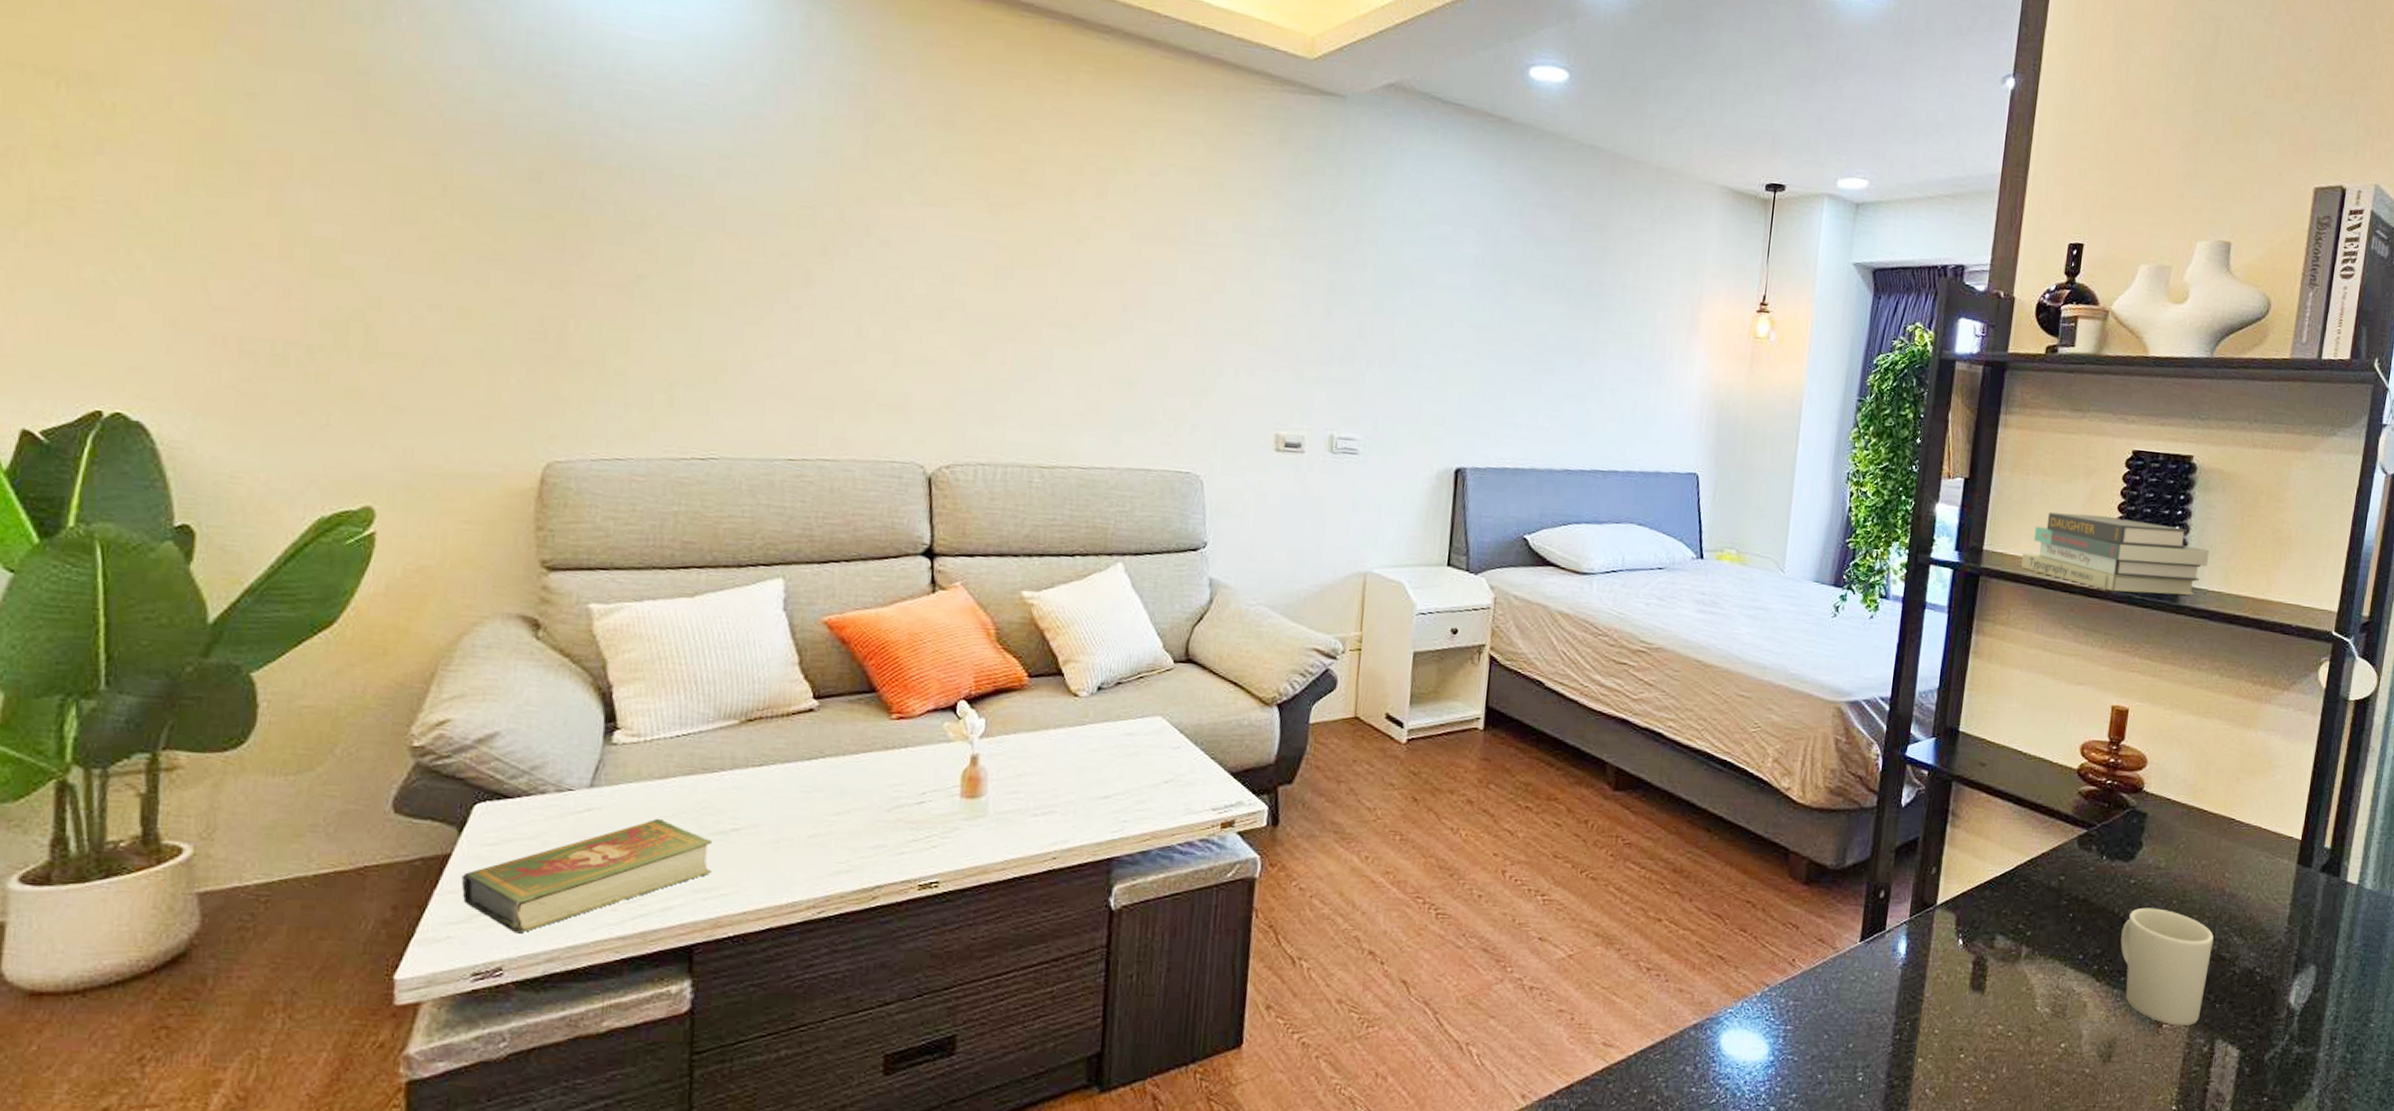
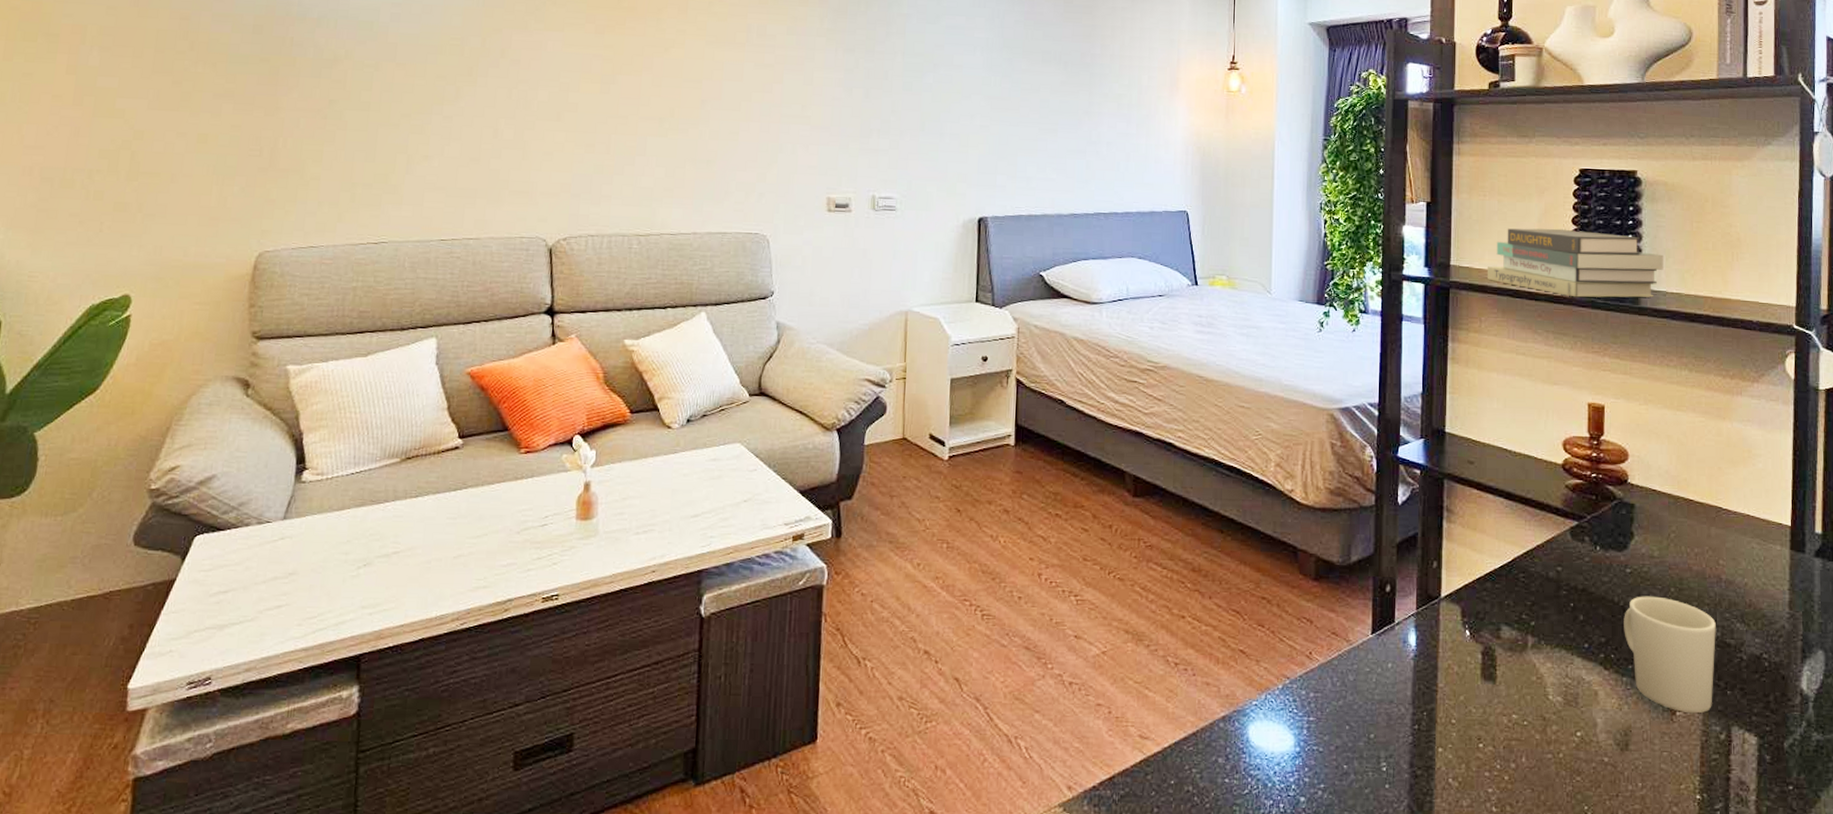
book: present [461,818,713,934] -> none [182,544,378,647]

